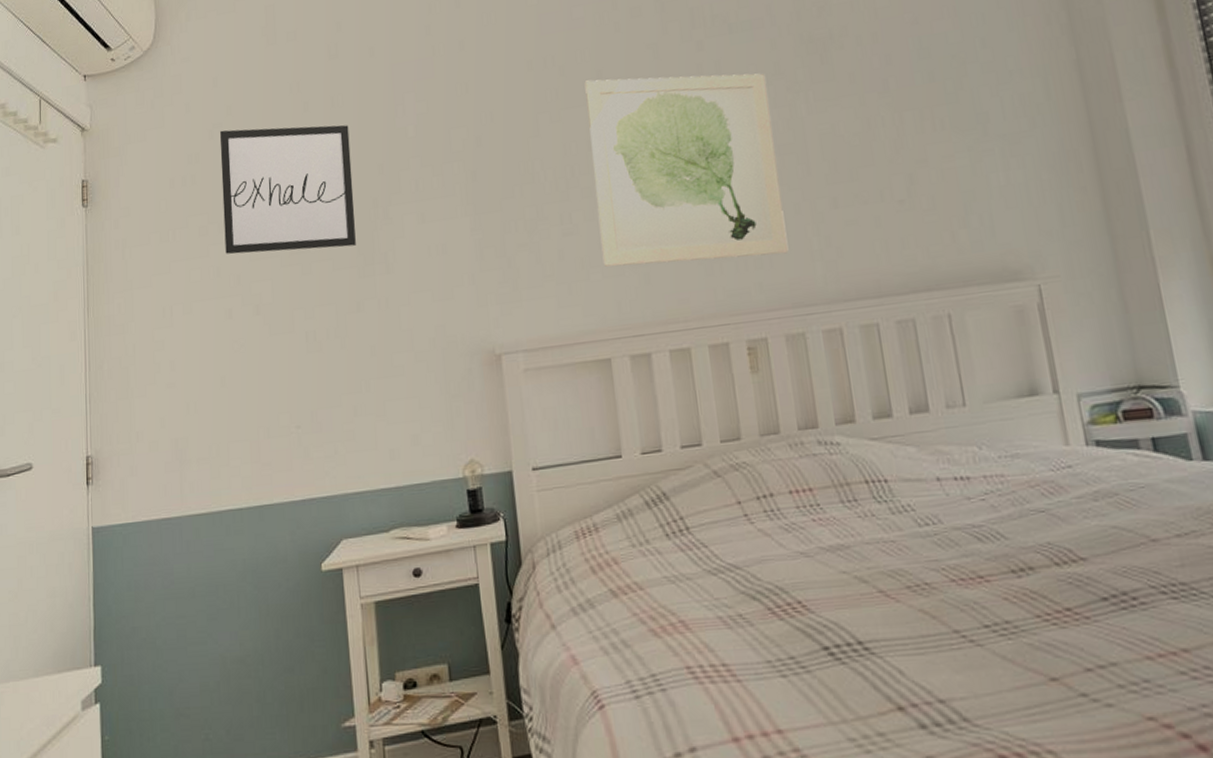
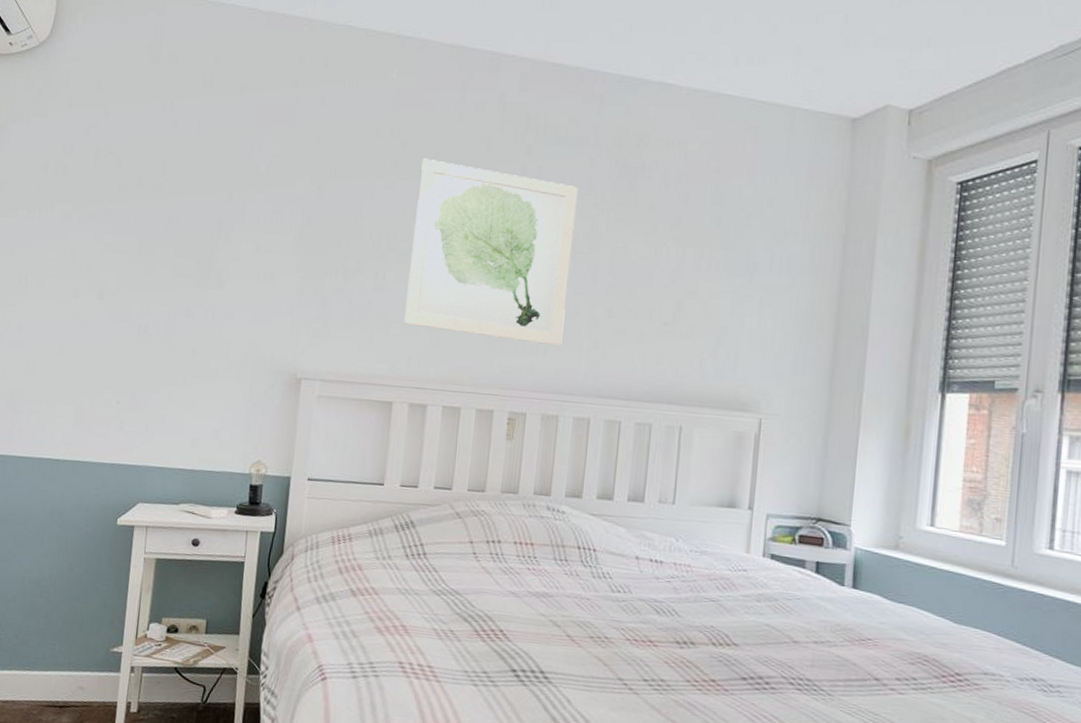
wall art: present [220,125,356,254] -> none [82,130,209,259]

